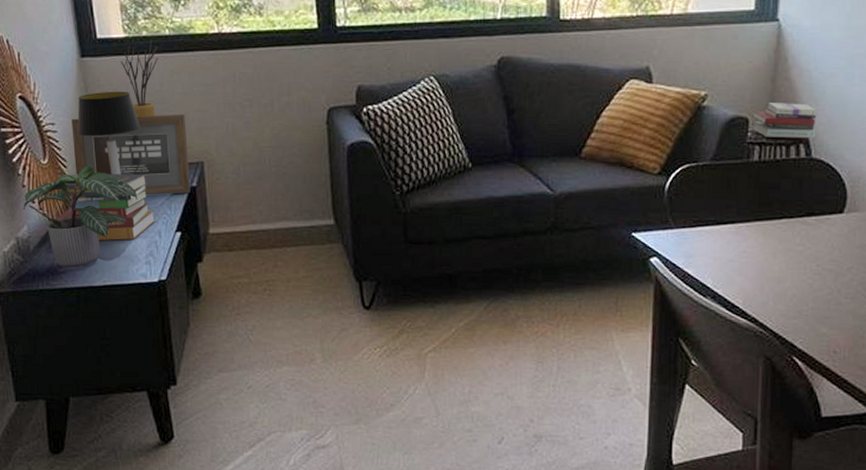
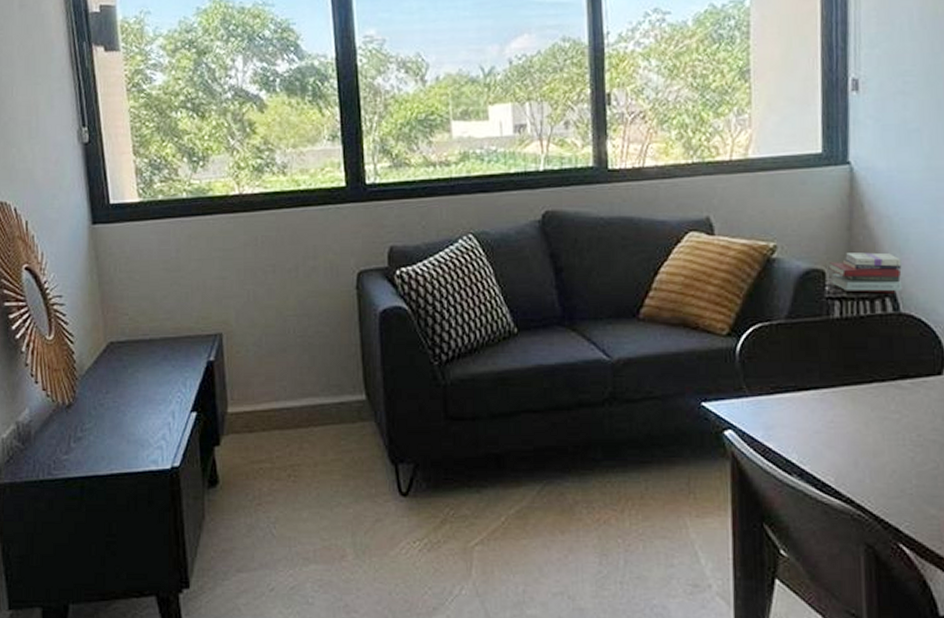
potted plant: present [23,164,138,270] -> none [25,339,150,457]
books: present [51,173,155,241] -> none [55,348,168,423]
picture frame: present [72,114,191,196] -> none [80,282,208,372]
table lamp: present [77,91,141,175] -> none [87,259,155,351]
vase: present [121,39,158,117] -> none [135,203,175,287]

